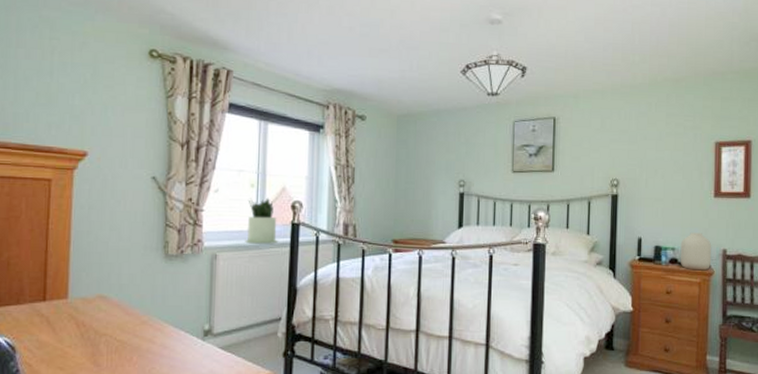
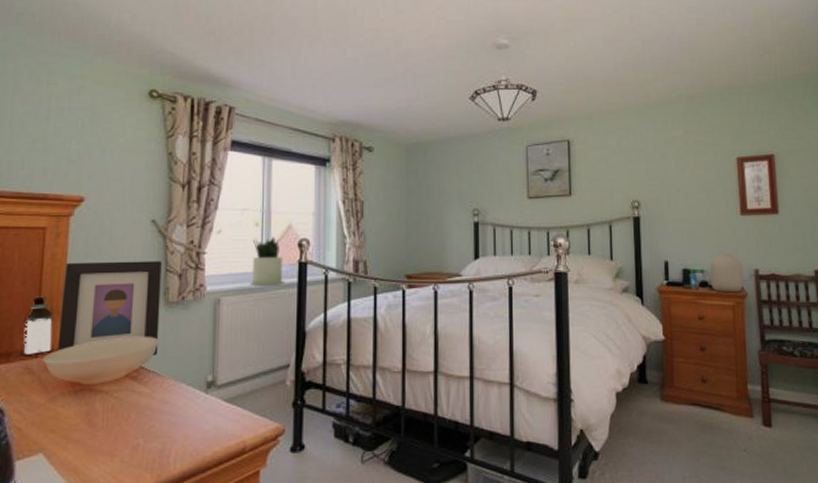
perfume bottle: none [31,243,60,299] -> present [23,295,53,356]
bowl: none [50,285,159,328] -> present [42,336,159,385]
picture frame: none [64,213,163,304] -> present [57,260,163,355]

